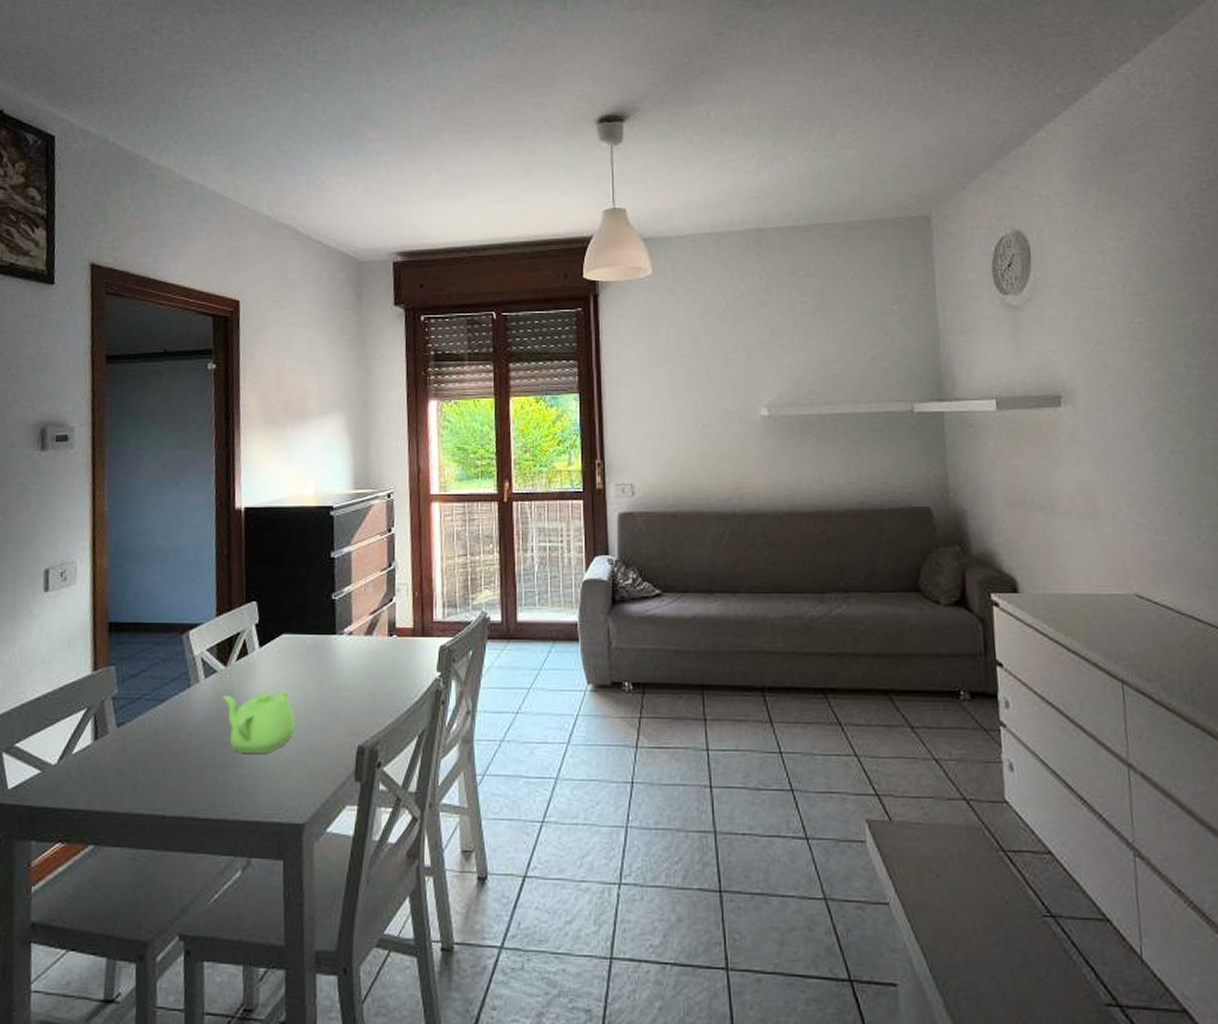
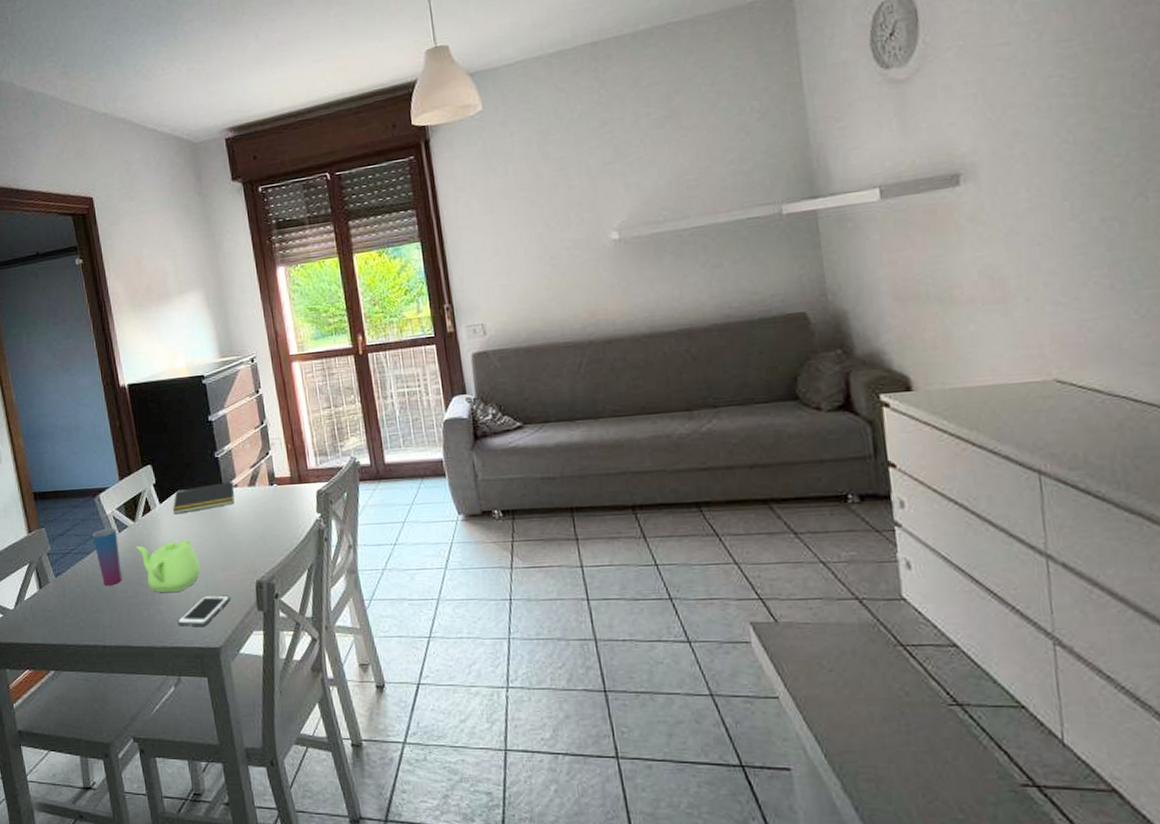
cup: none [171,672,203,741] -> present [92,528,122,585]
cell phone: none [258,760,325,797] -> present [177,595,230,627]
notepad: none [274,627,349,661] -> present [173,481,235,515]

